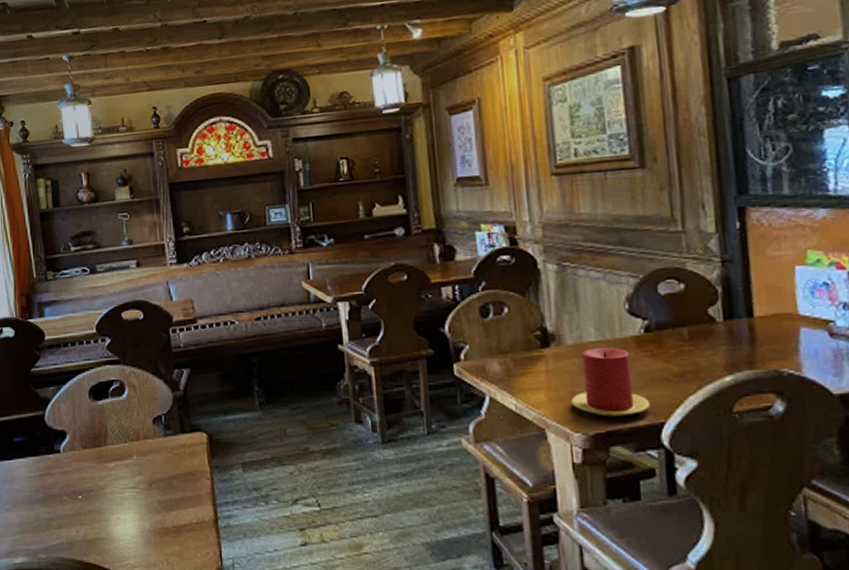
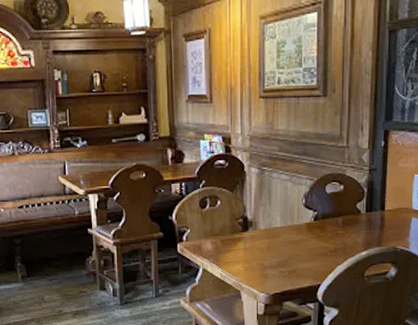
candle: present [571,347,651,417] -> none [260,231,313,281]

